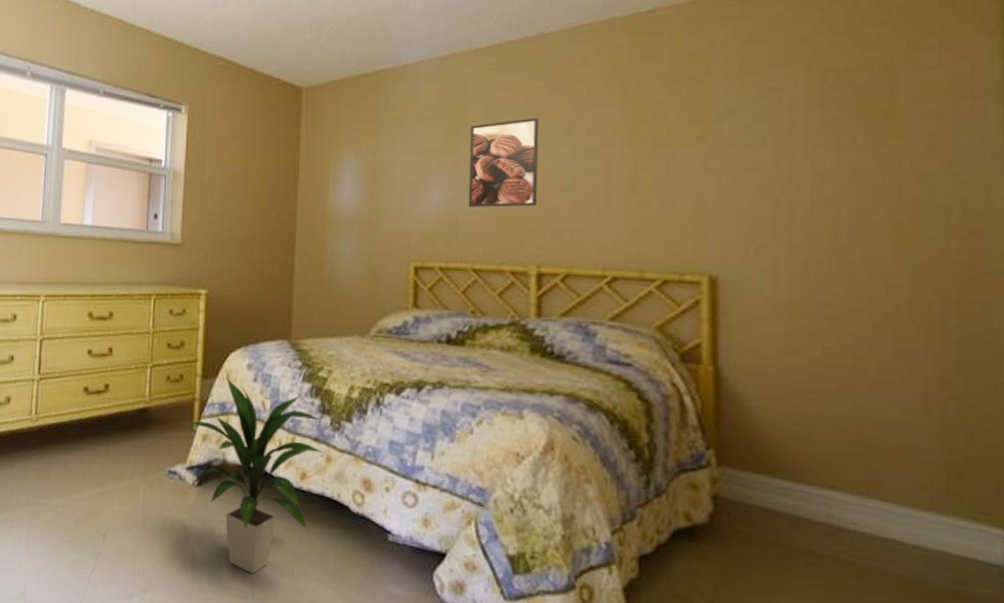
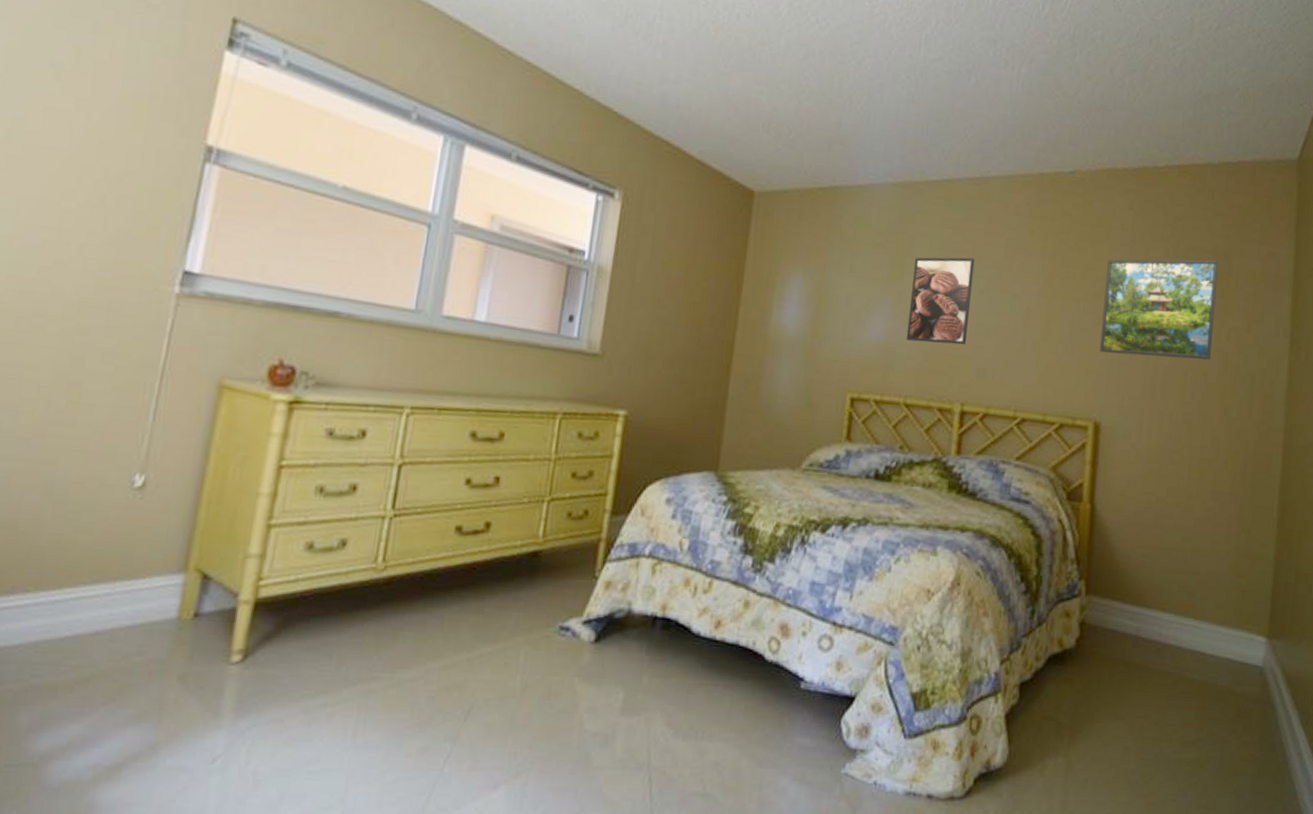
indoor plant: present [184,377,323,574] -> none [583,513,743,740]
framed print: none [708,77,876,200] -> present [1099,259,1218,360]

